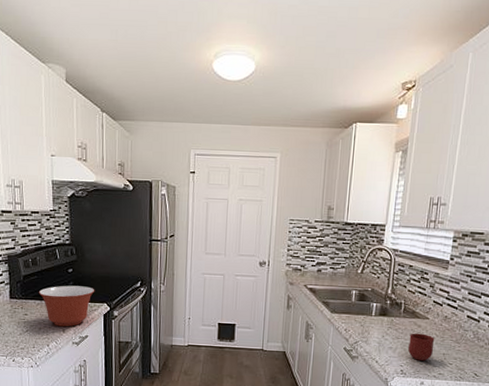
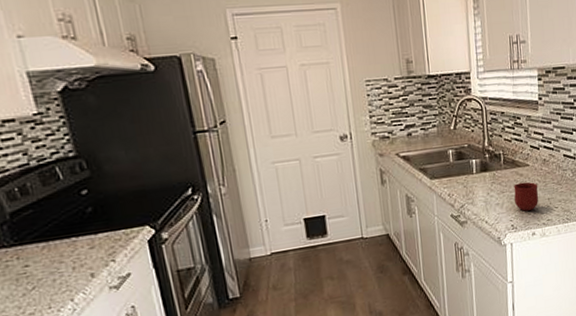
mixing bowl: present [38,285,95,327] -> none [39,208,128,271]

